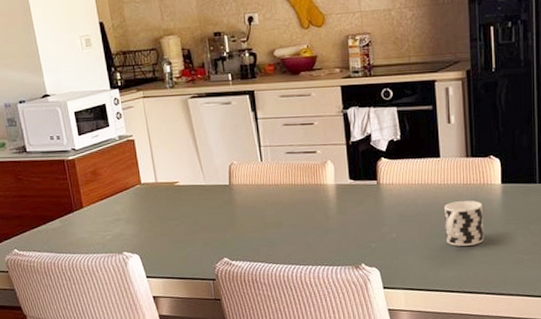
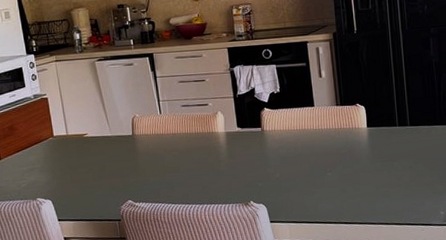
cup: present [444,201,484,246] -> none [320,143,355,183]

